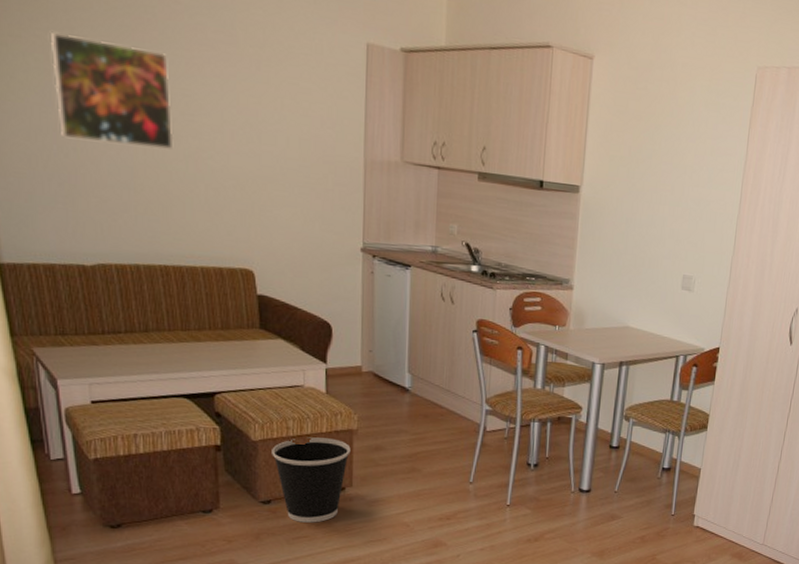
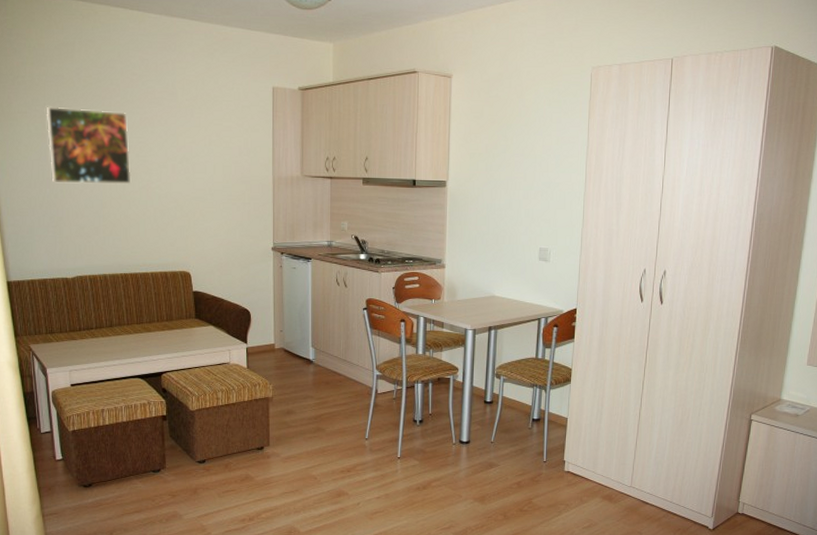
wastebasket: present [272,437,351,523] -> none [205,405,267,478]

